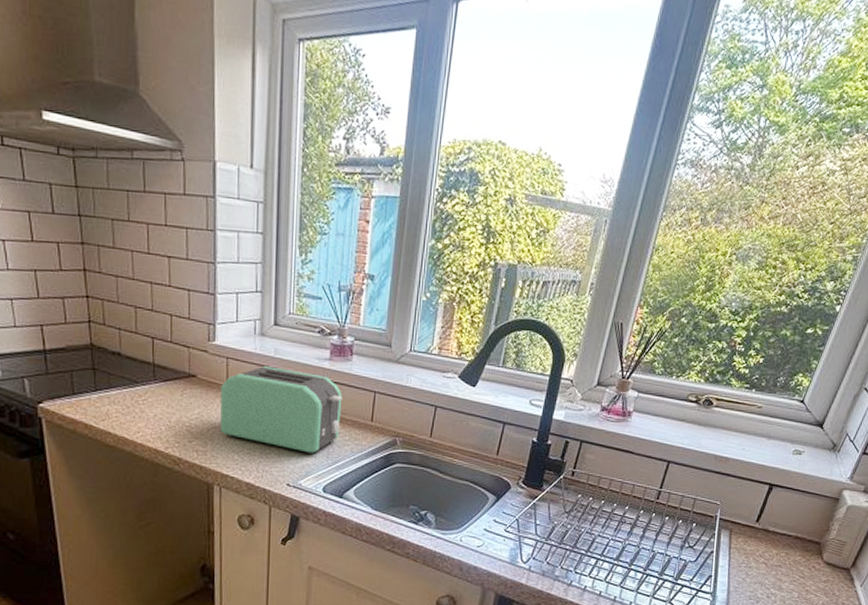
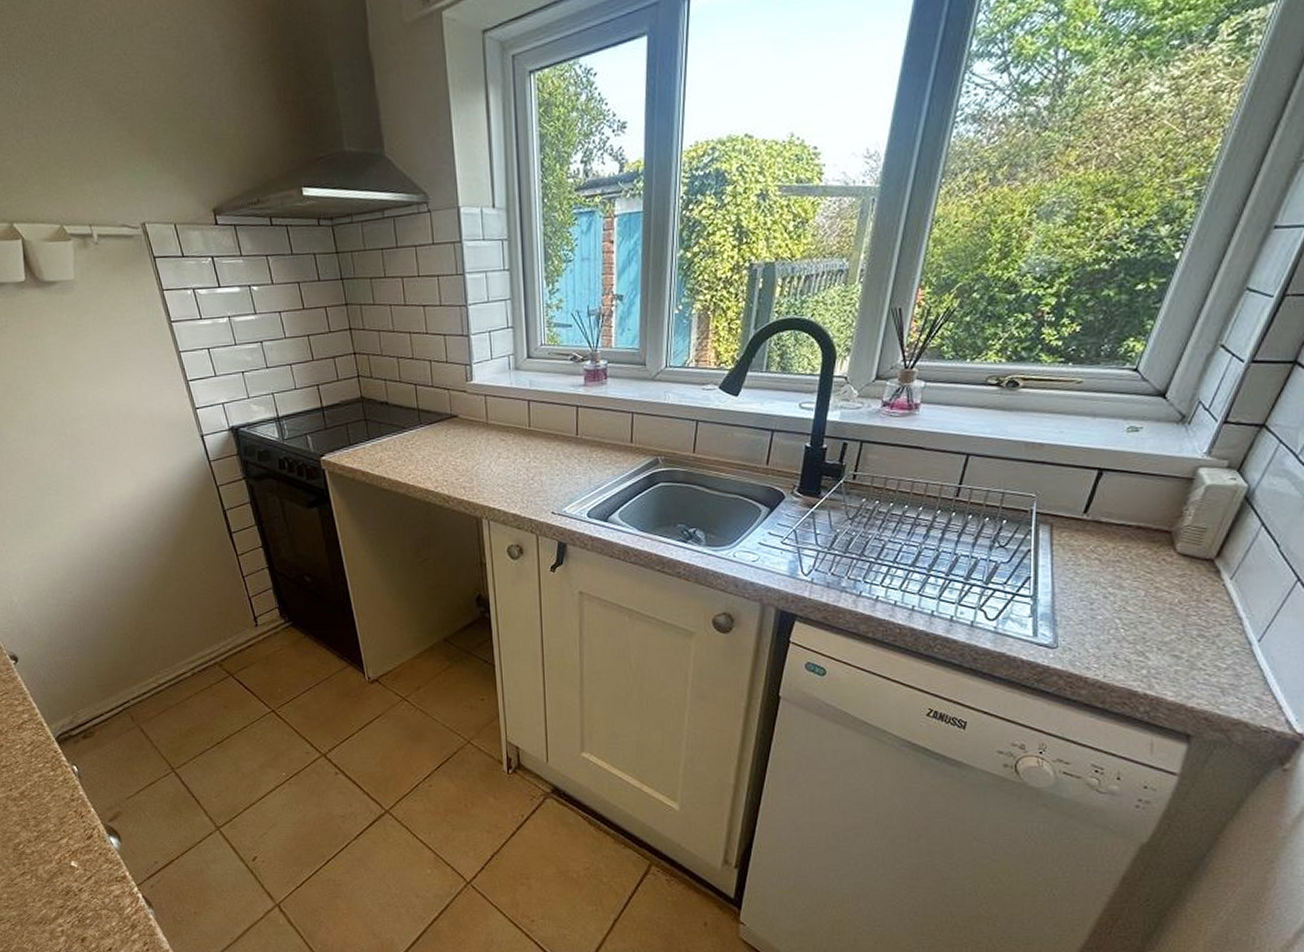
toaster: present [220,366,342,453] -> none [481,399,600,480]

